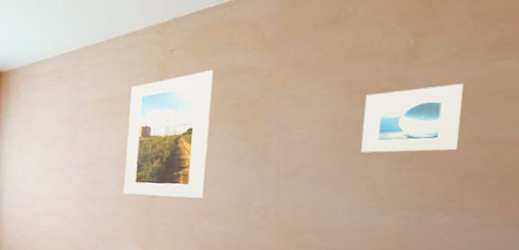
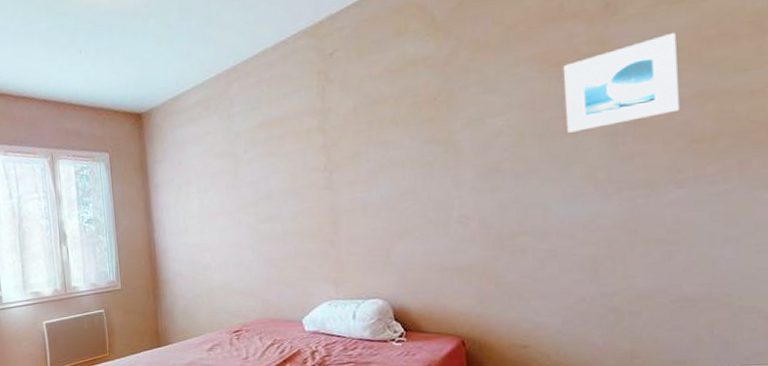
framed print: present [123,70,213,198] -> none [291,68,393,228]

